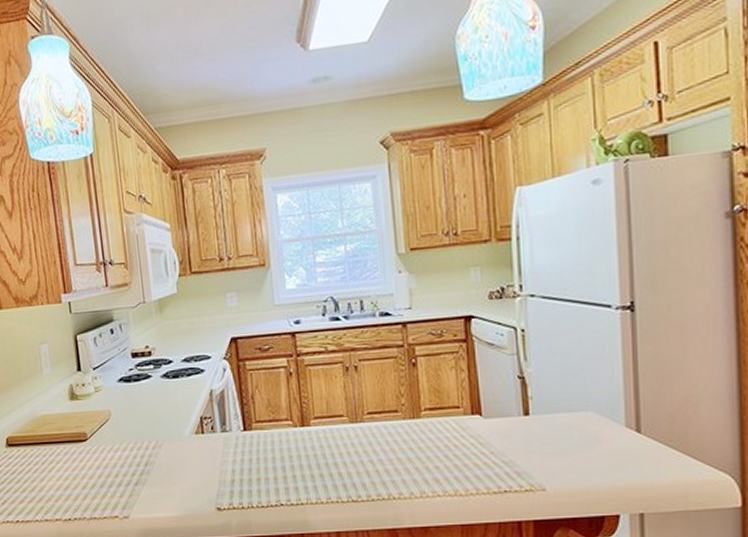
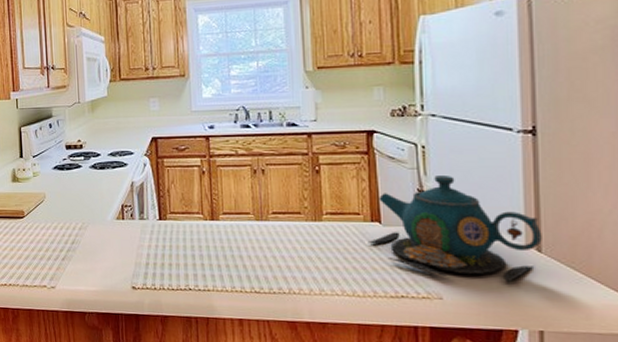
teapot: none [470,359,641,467] -> present [369,176,542,283]

